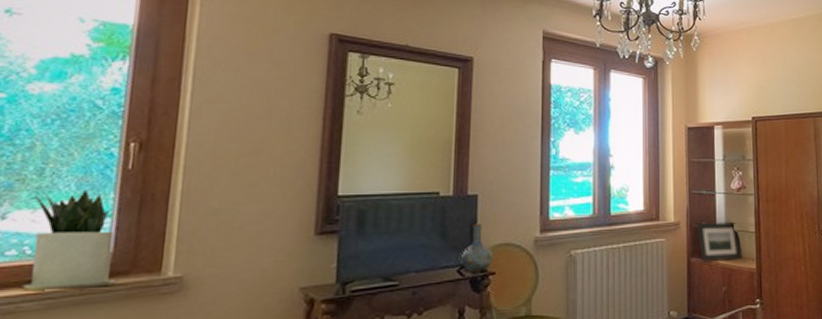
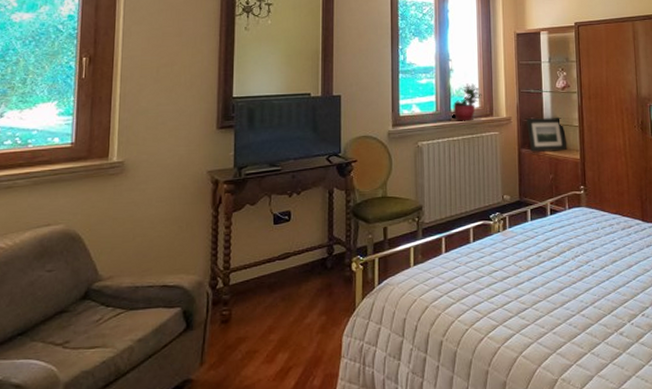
planter: present [20,191,116,292] -> none [15,95,78,172]
vase: present [460,224,494,274] -> none [328,119,355,161]
succulent plant: none [610,183,648,229] -> present [451,83,483,123]

